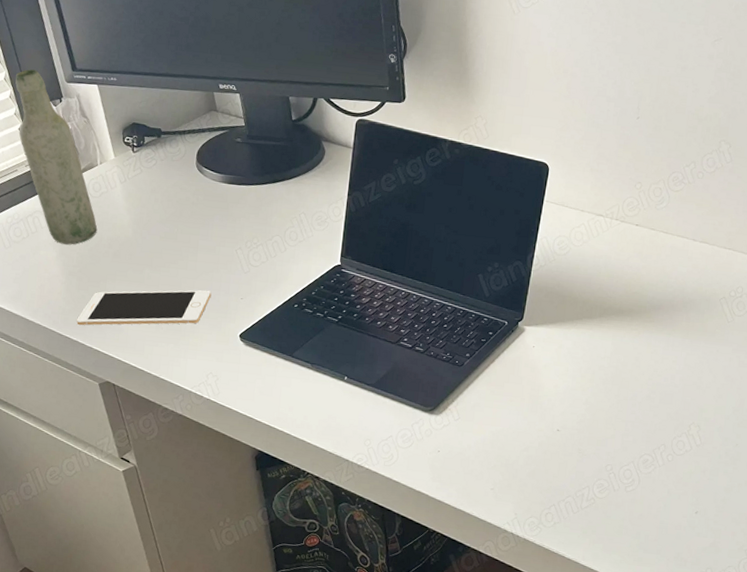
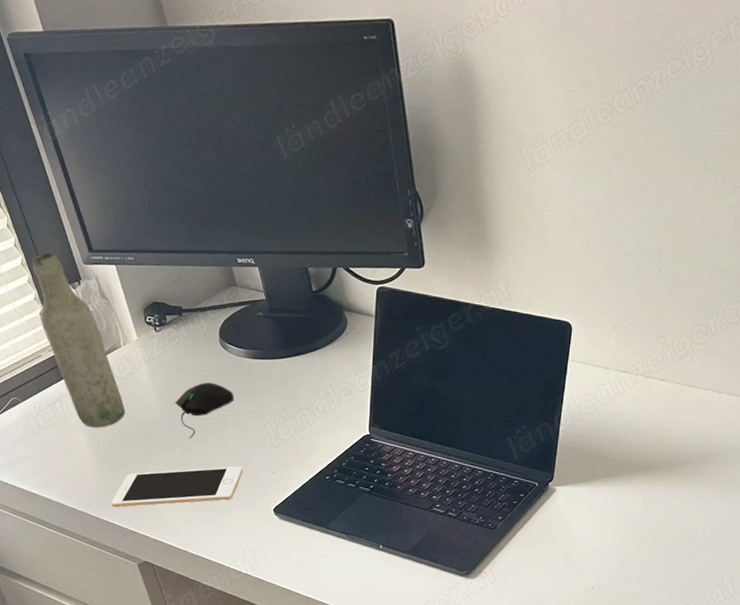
computer mouse: none [148,205,207,261] -> present [175,382,233,439]

